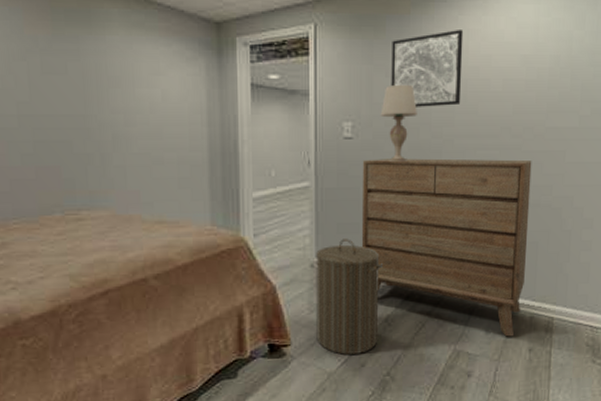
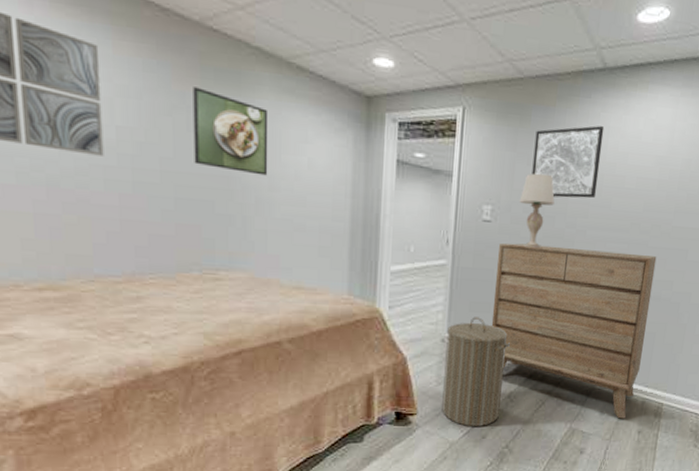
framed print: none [44,30,123,111] -> present [193,87,269,176]

